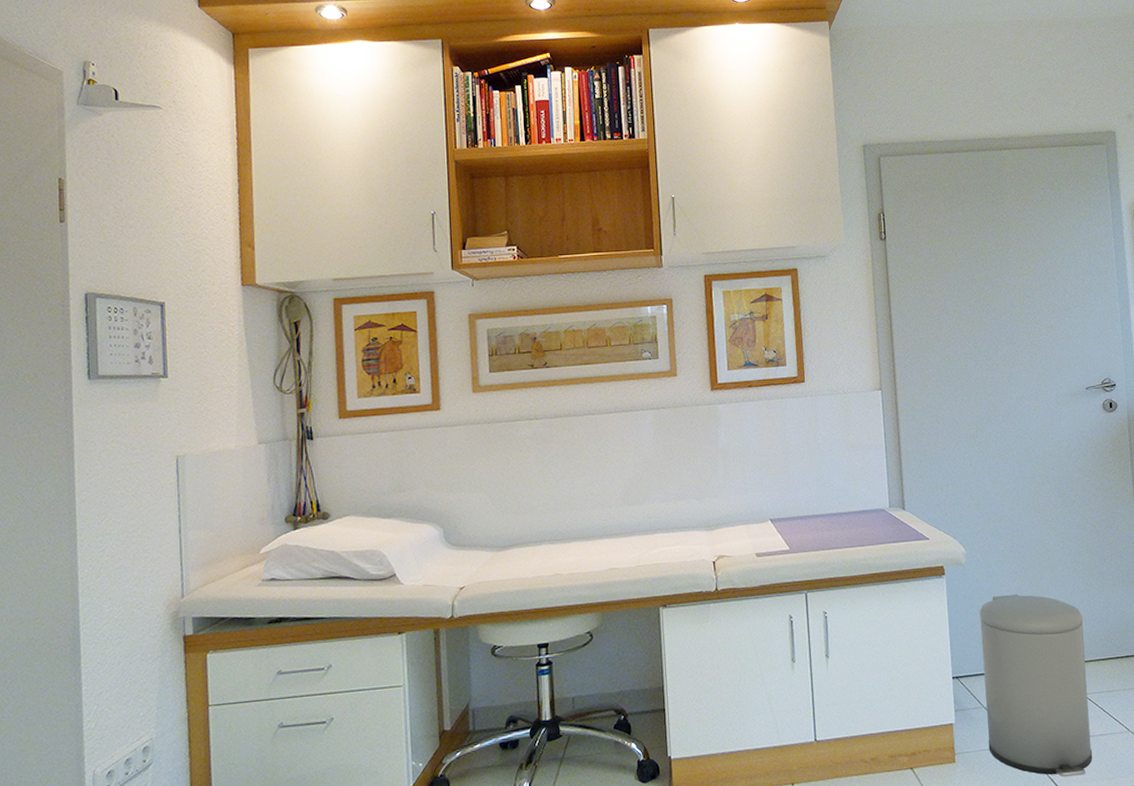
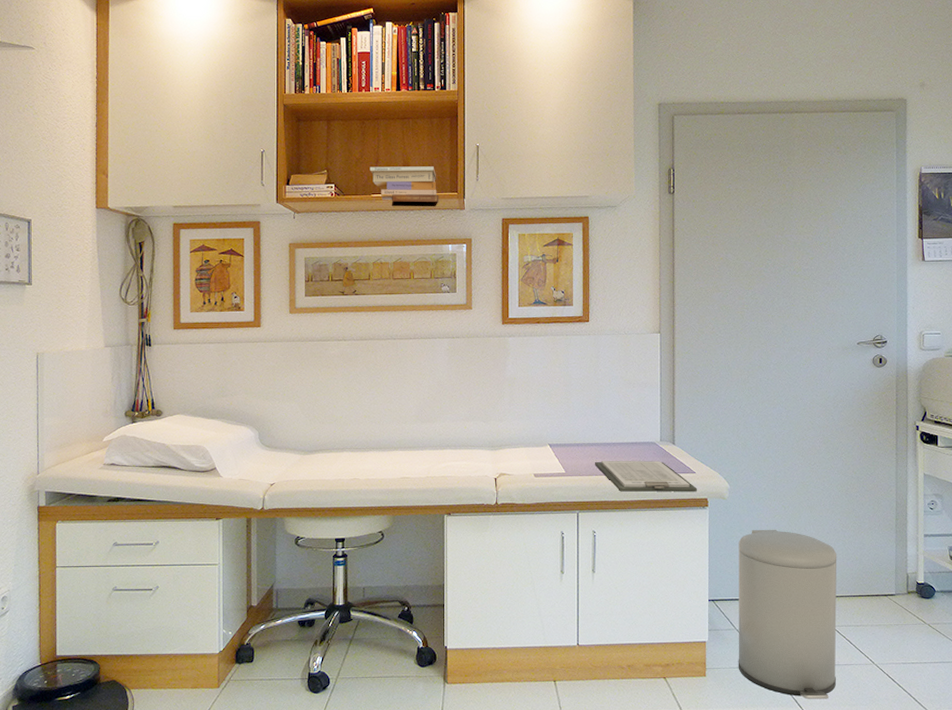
books: none [555,222,634,268] -> present [369,166,439,207]
clipboard: none [820,529,932,566] -> present [594,460,697,492]

